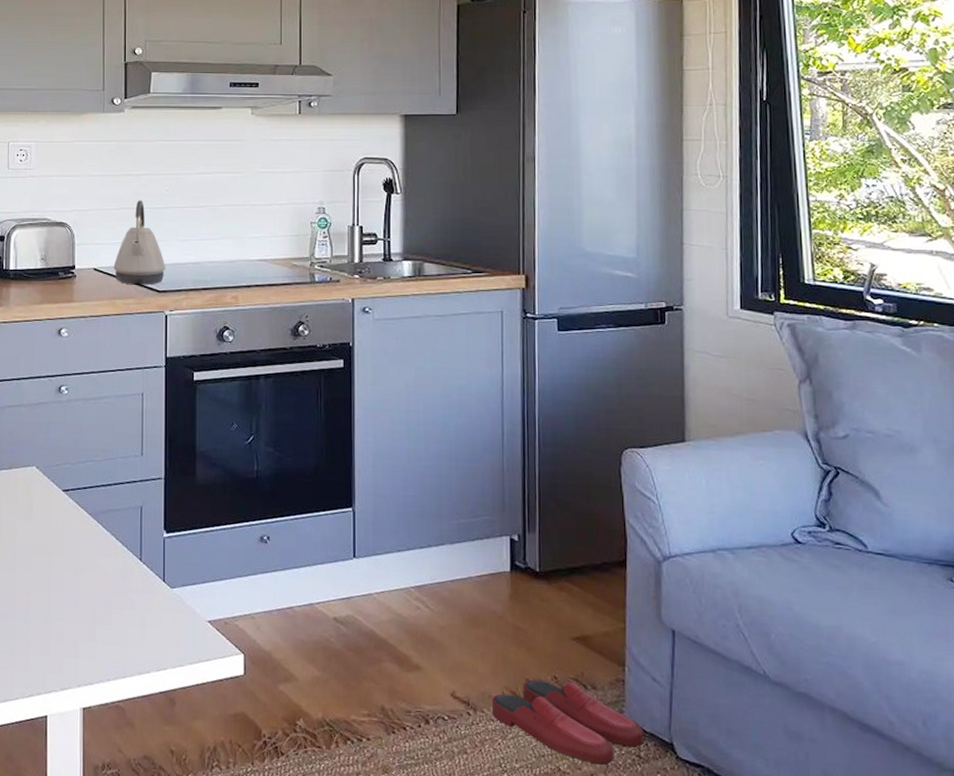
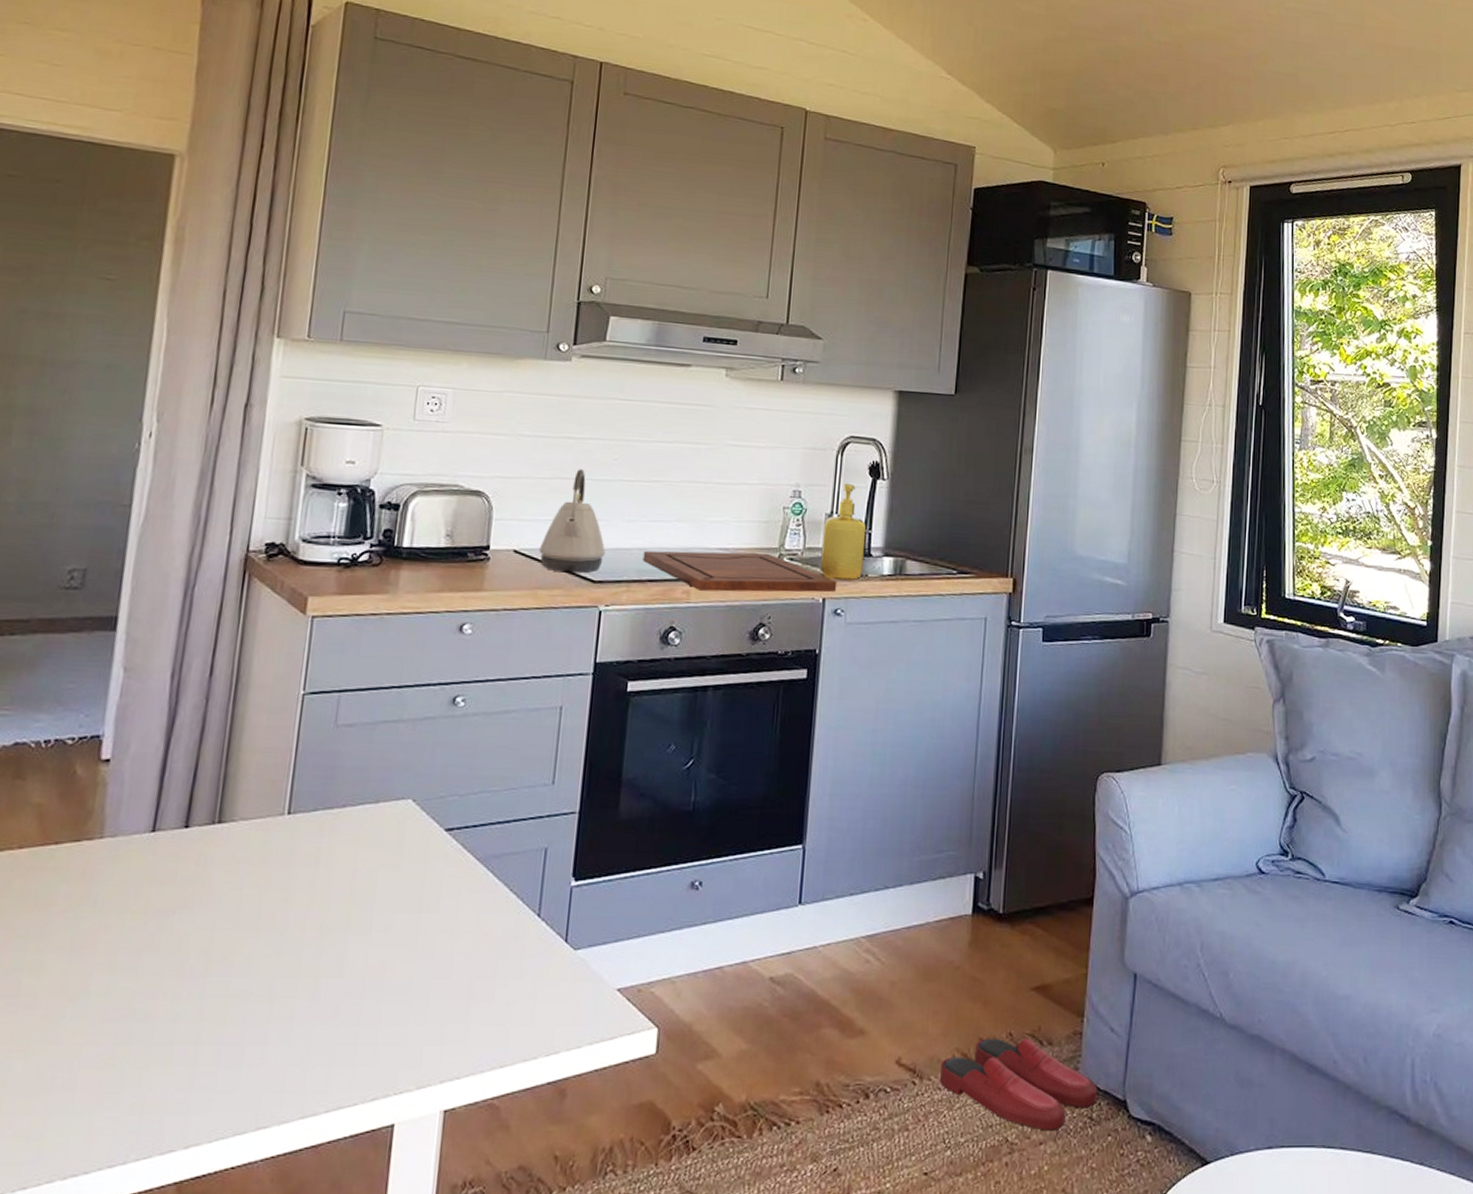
cutting board: none [197,262,363,296] -> present [643,550,837,593]
soap dispenser: none [347,198,386,283] -> present [820,483,867,581]

